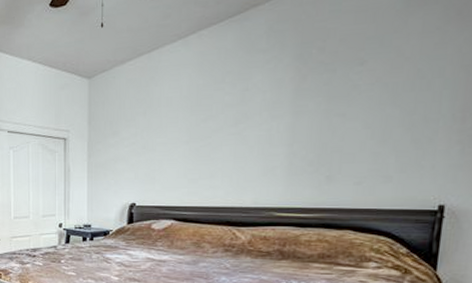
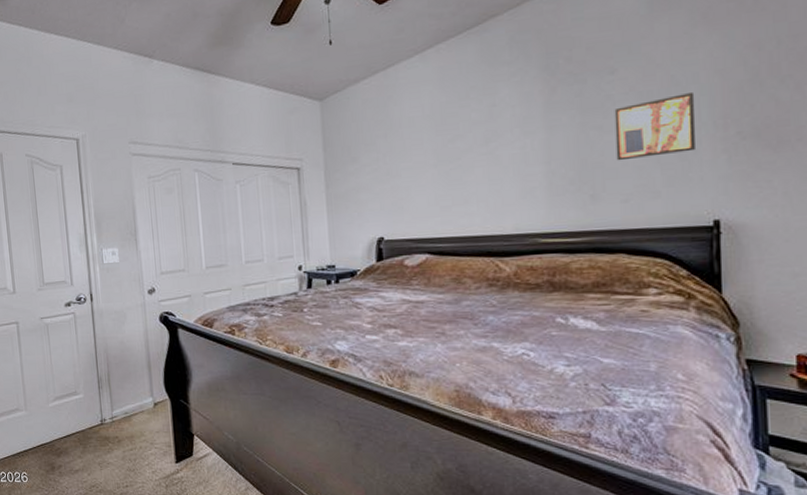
wall art: none [355,85,438,147] -> present [614,91,696,161]

